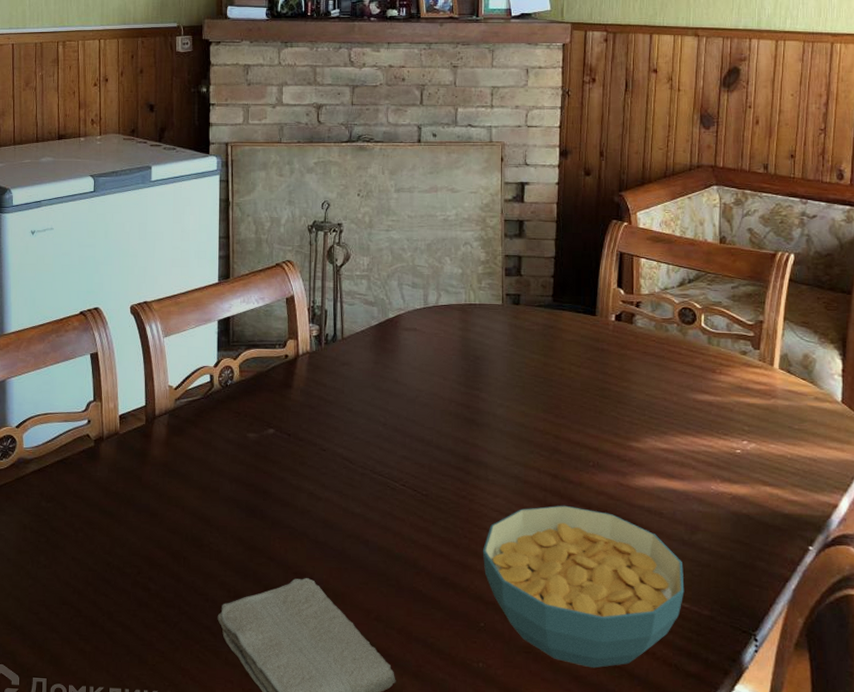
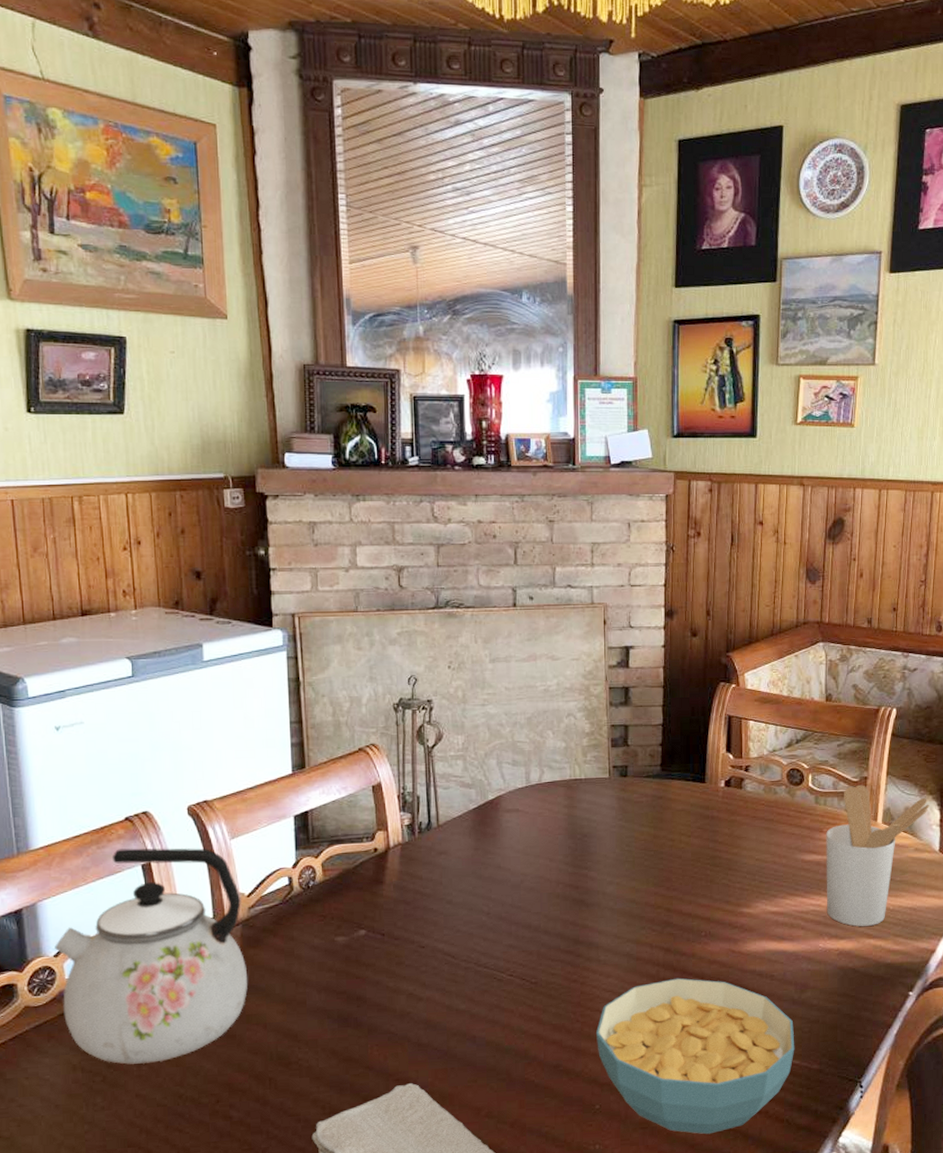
kettle: none [17,338,171,531] -> present [54,847,248,1065]
utensil holder: none [719,328,831,473] -> present [826,785,929,927]

